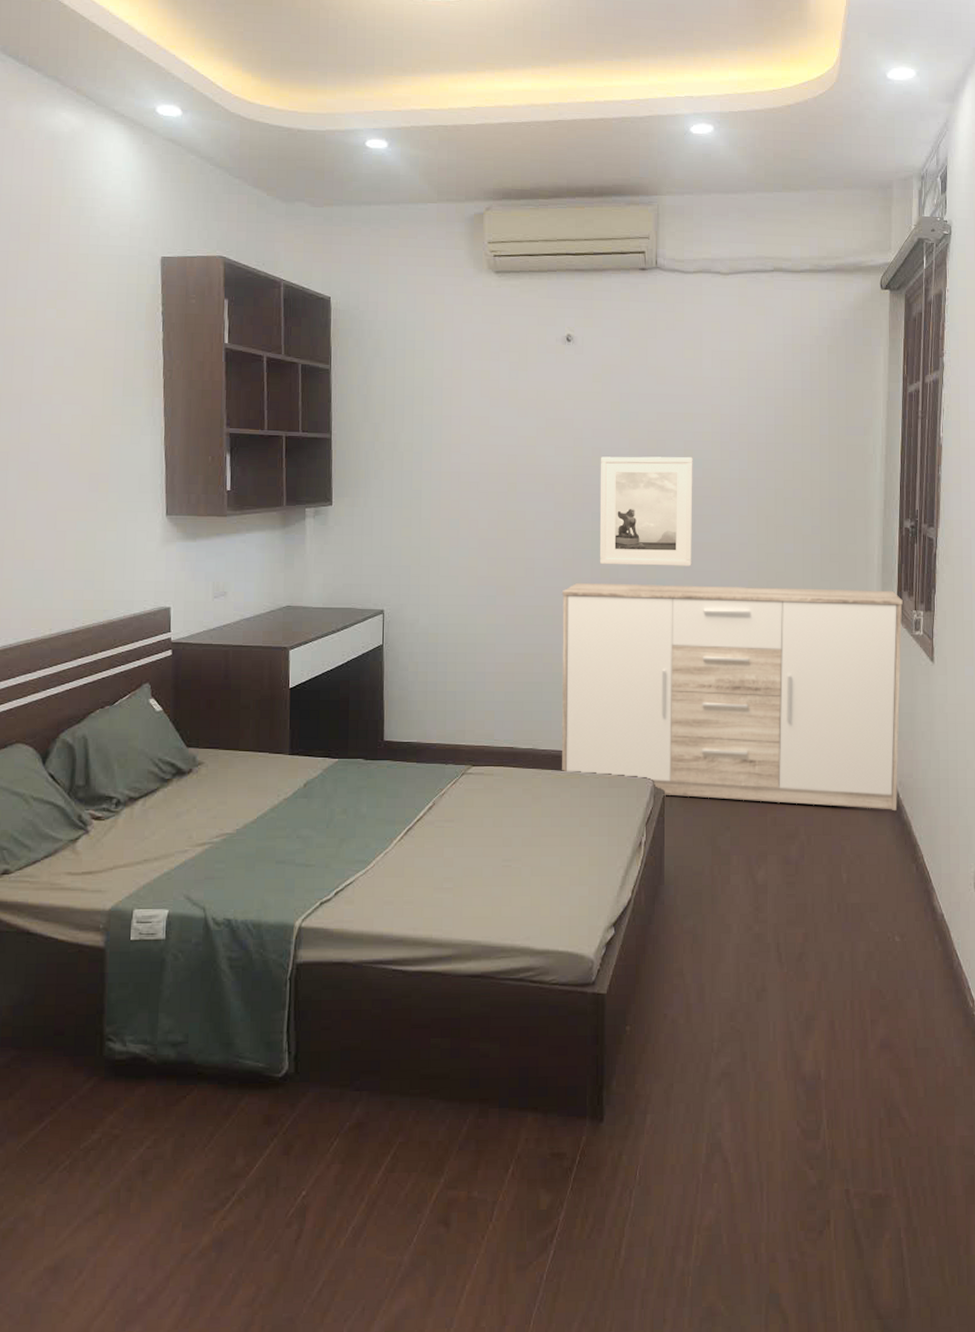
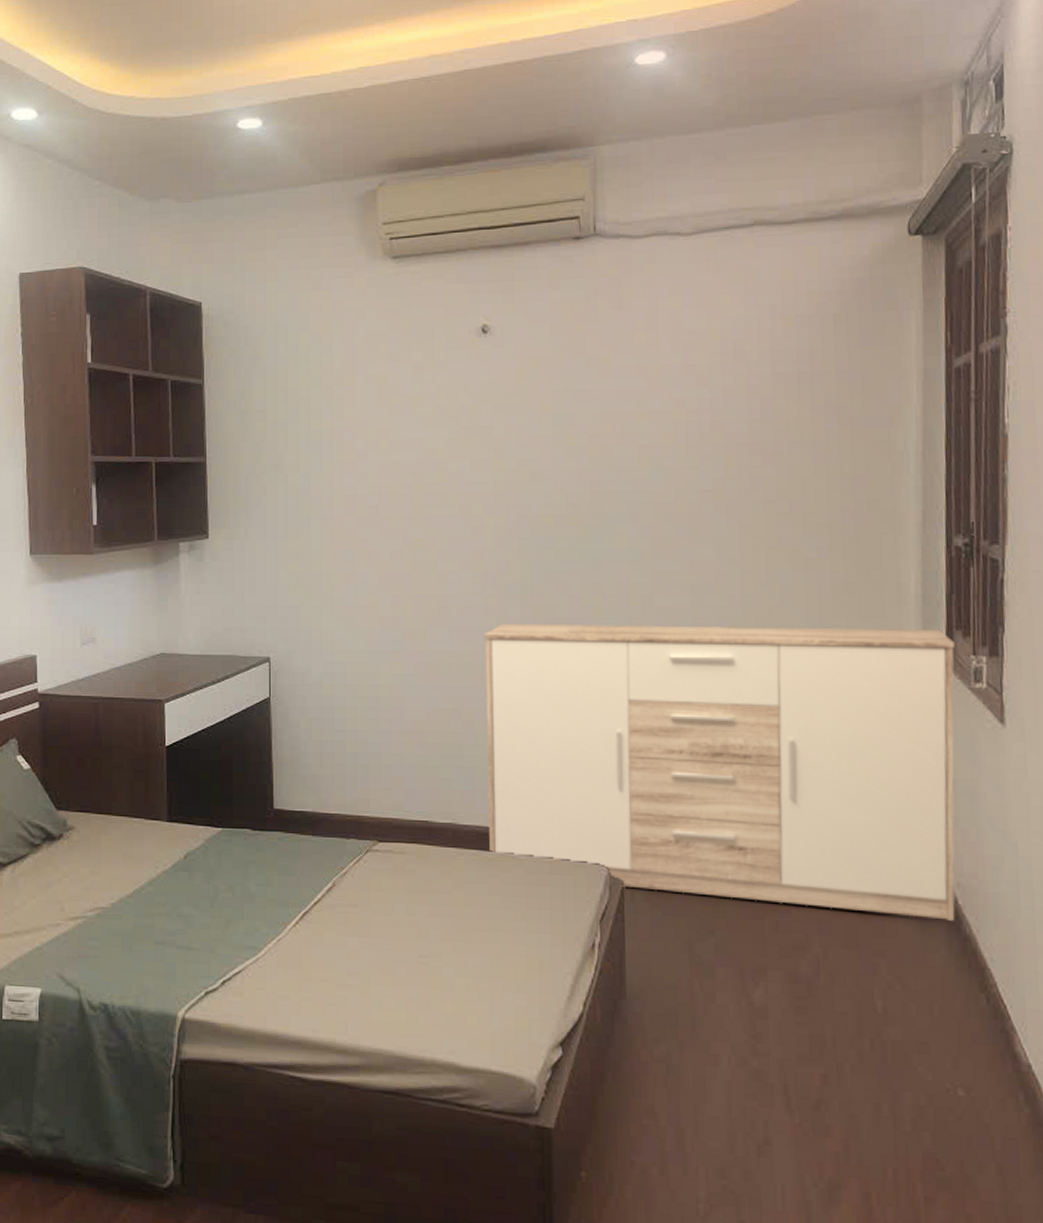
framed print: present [599,456,693,566] -> none [528,465,652,602]

